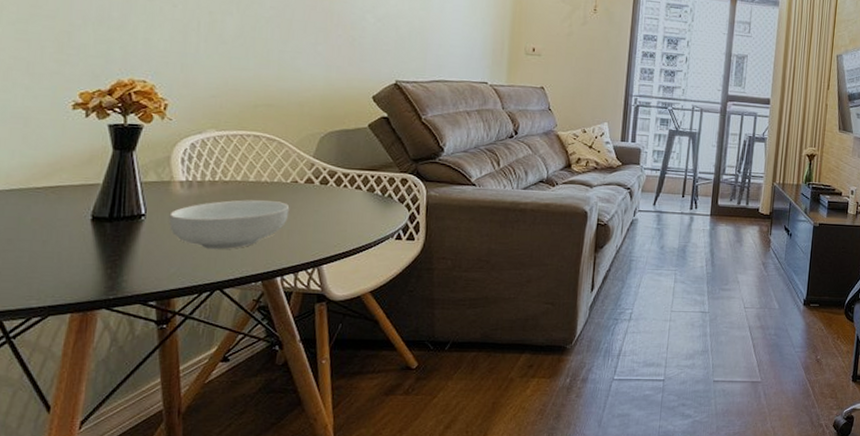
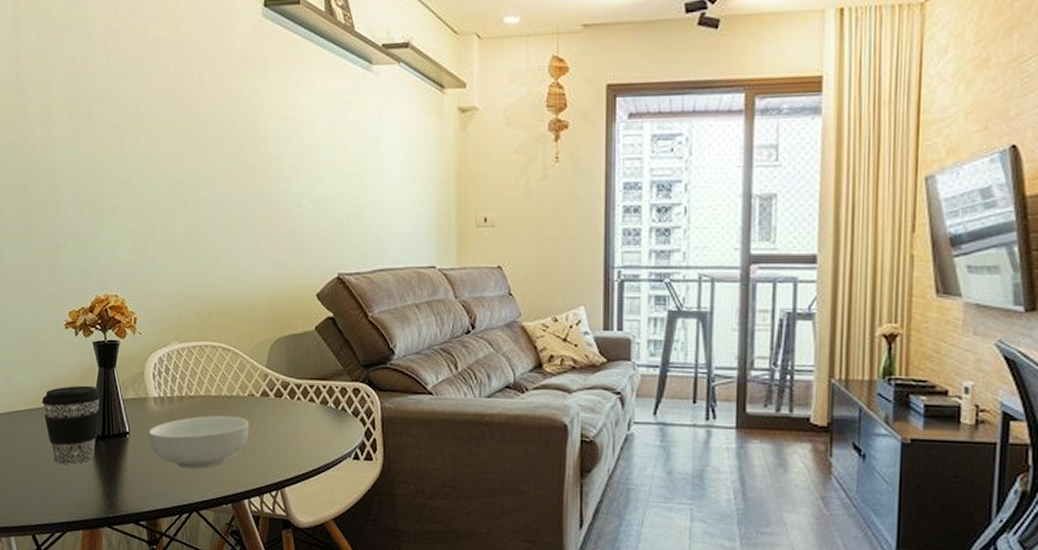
coffee cup: none [29,167,112,246] -> present [41,385,101,464]

